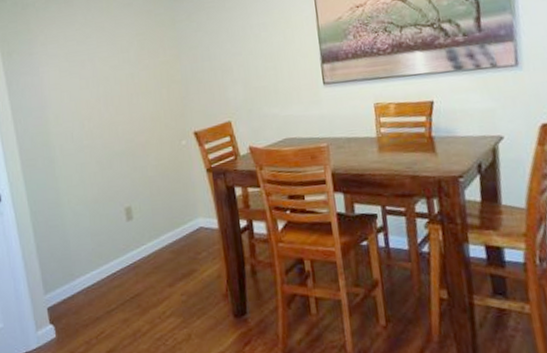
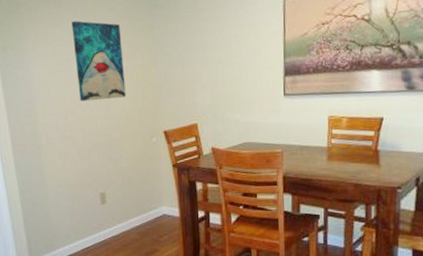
wall art: none [85,18,149,106] -> present [72,21,126,102]

